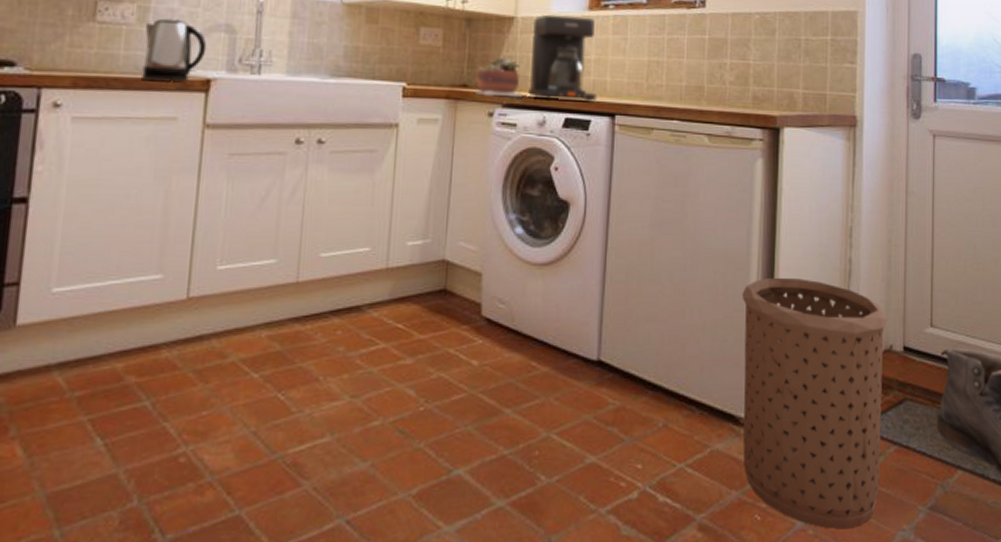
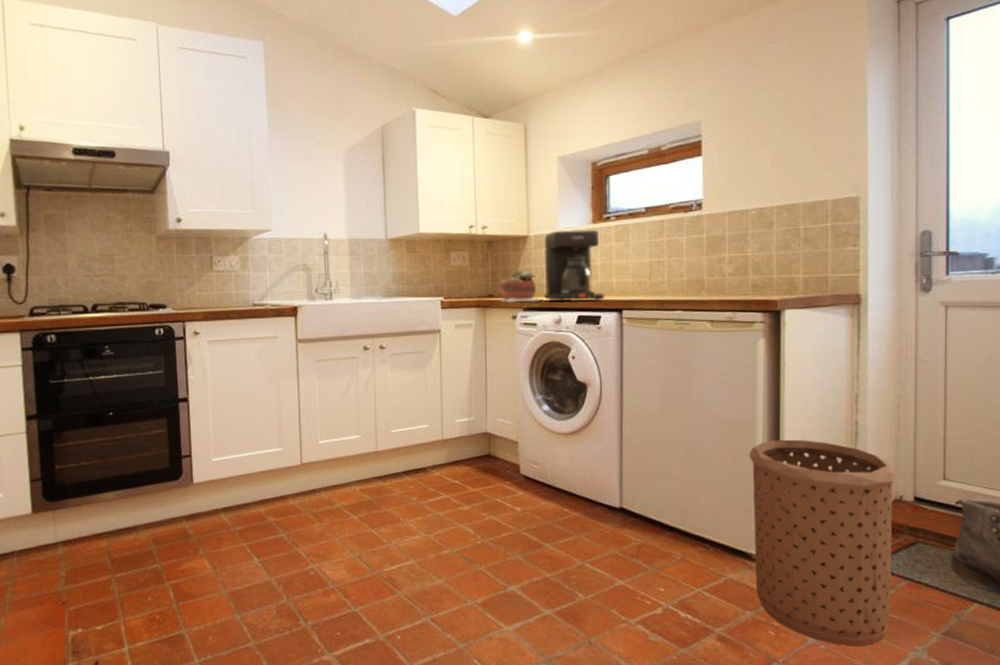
kettle: present [142,18,207,82] -> none [246,264,292,311]

